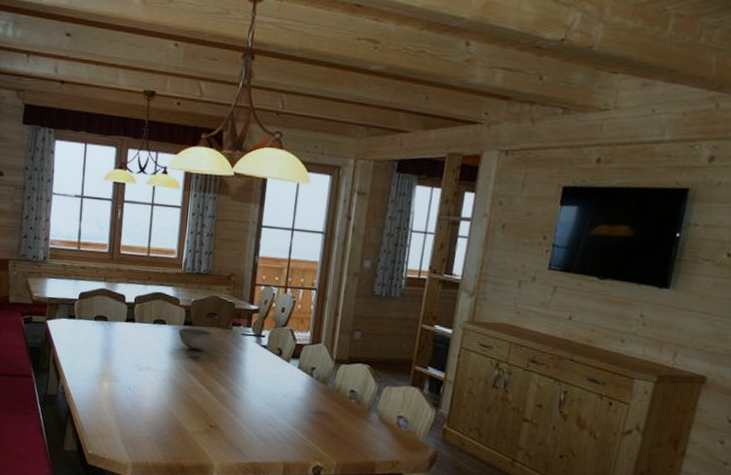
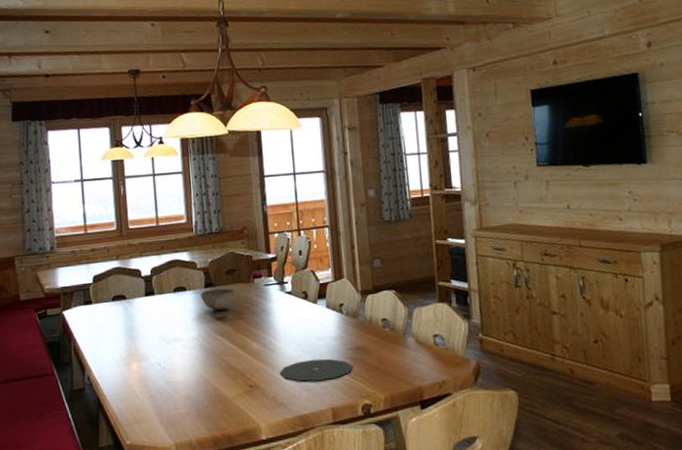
plate: none [240,413,312,436] -> present [279,358,353,382]

